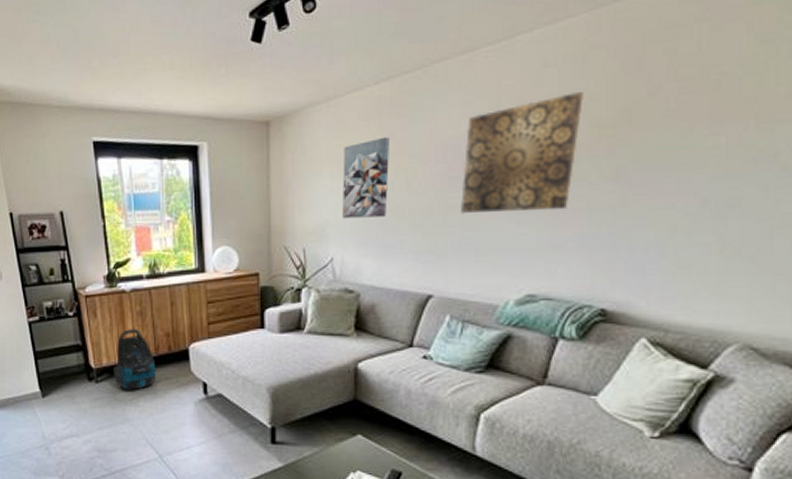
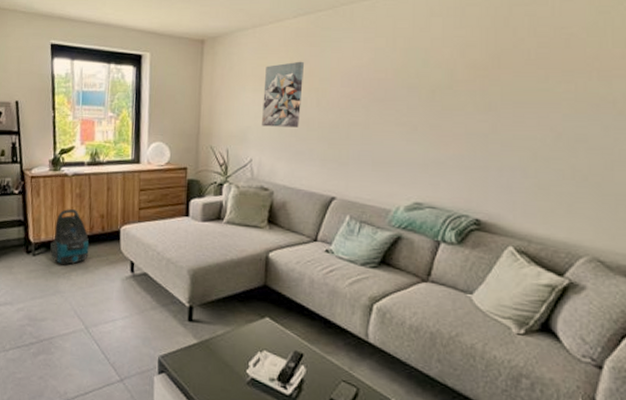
wall art: present [461,92,583,215] -> none [361,39,462,133]

